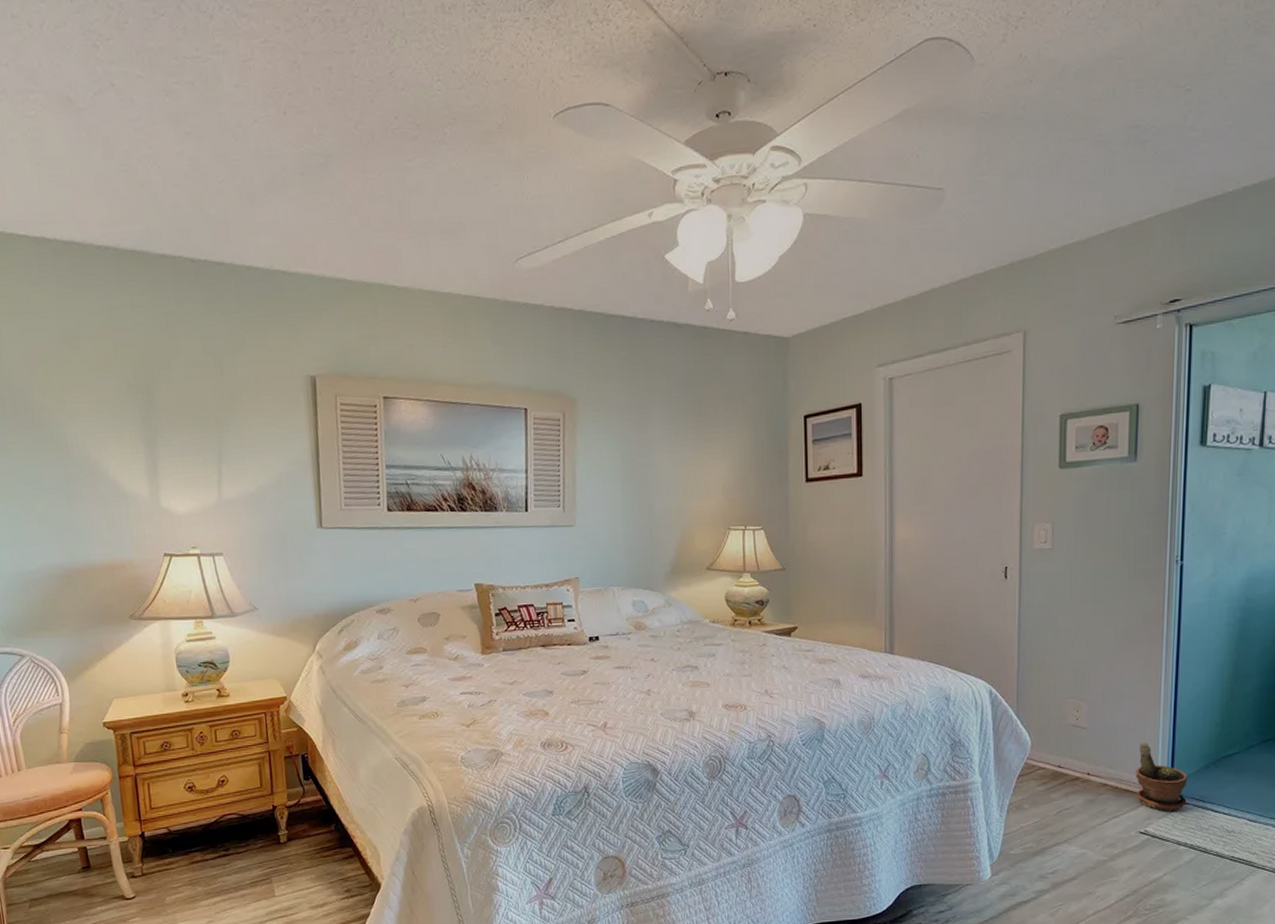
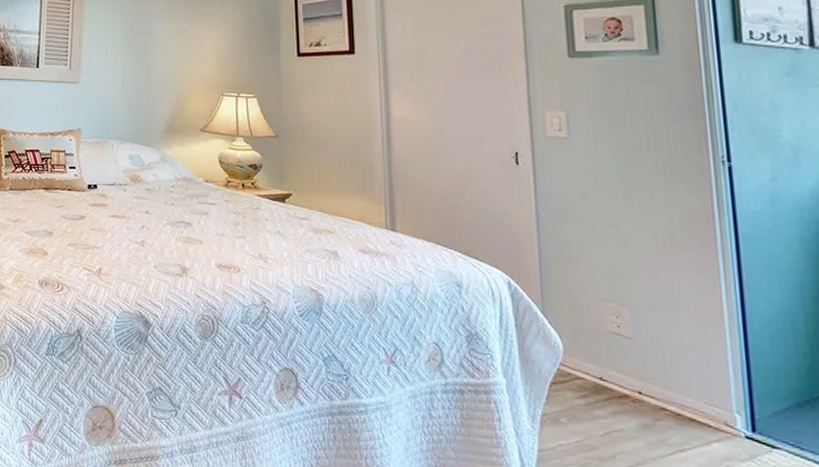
potted plant: present [1136,742,1188,812] -> none [702,364,778,456]

